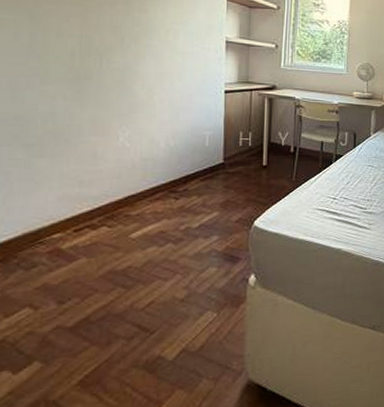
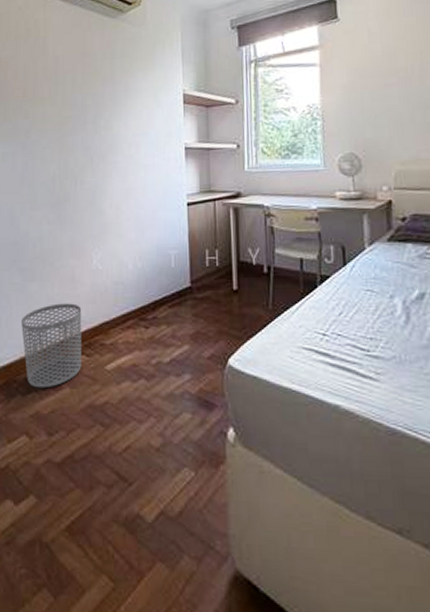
waste bin: none [25,178,104,262] -> present [21,303,82,389]

